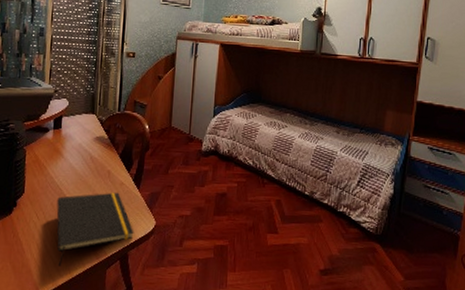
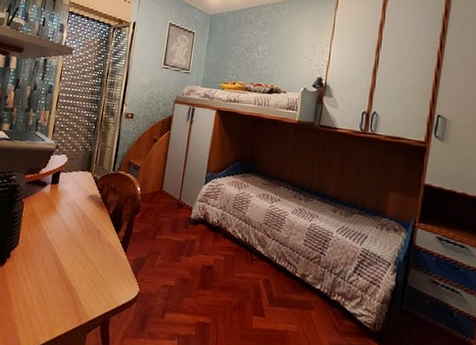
notepad: present [56,192,134,266] -> none [41,252,118,325]

